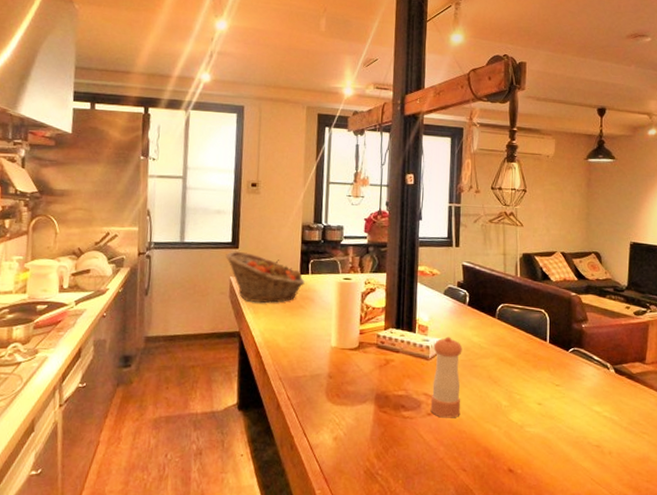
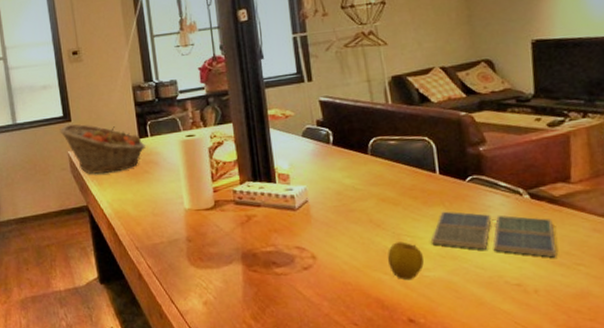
pepper shaker: present [430,336,462,418] -> none [299,182,342,271]
apple: none [498,398,527,434] -> present [387,242,424,280]
drink coaster: none [535,375,629,425] -> present [430,211,557,258]

